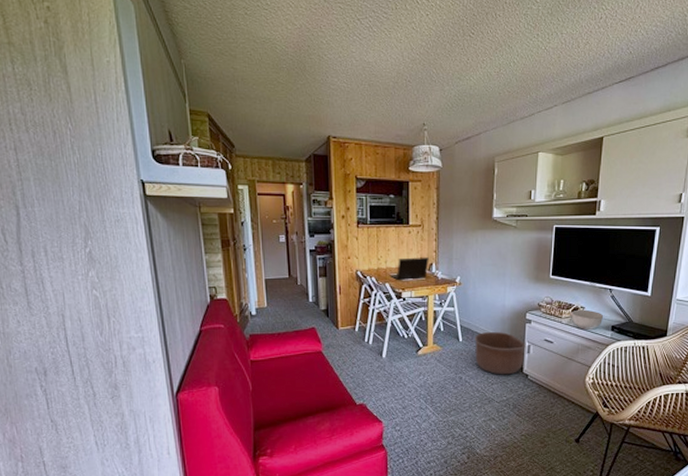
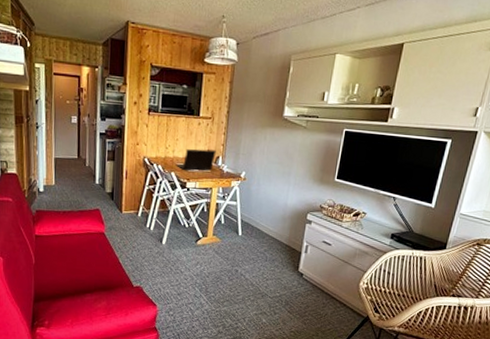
basket: present [474,331,525,375] -> none [252,228,304,272]
bowl: present [571,309,604,330] -> none [352,215,385,236]

